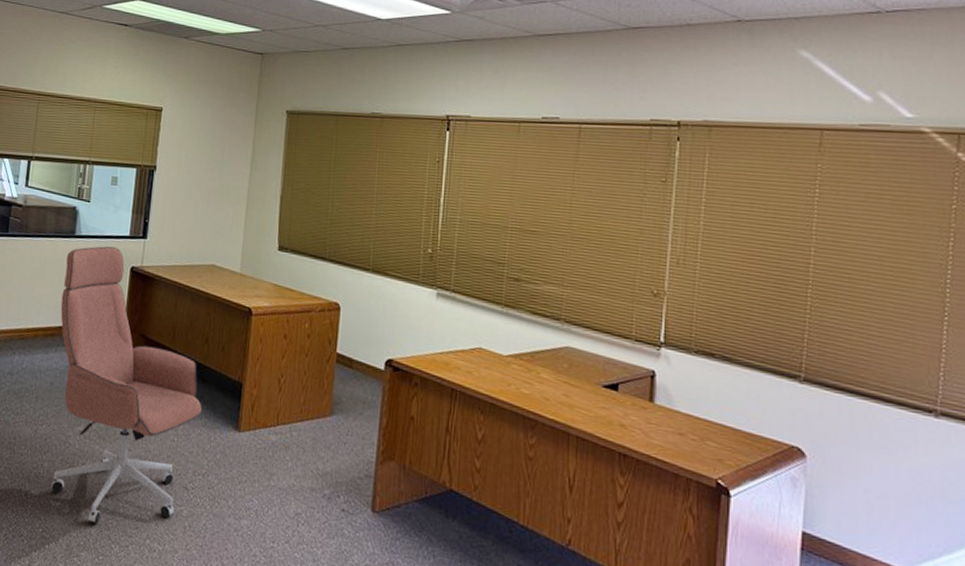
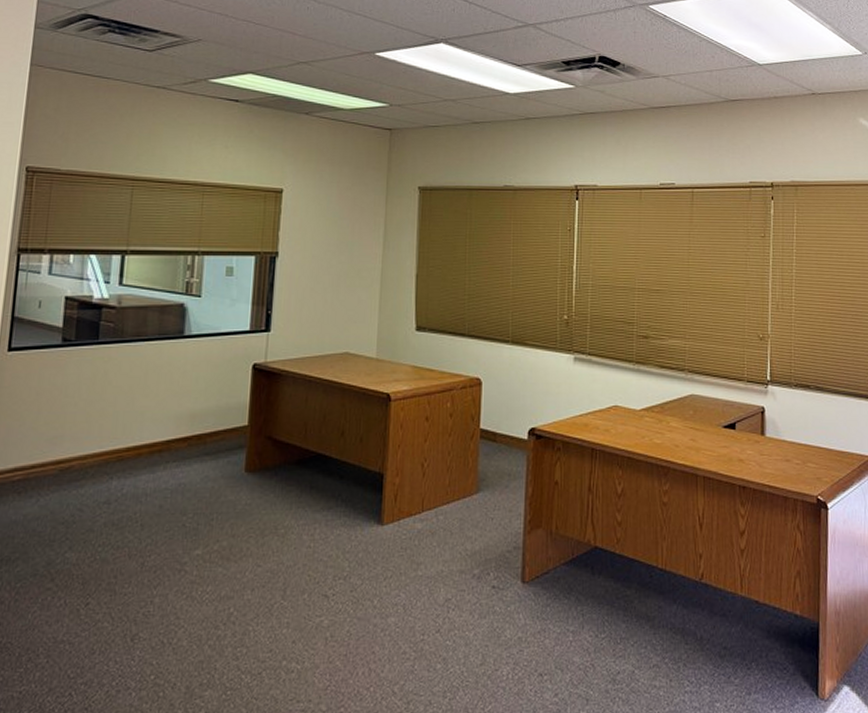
office chair: present [51,246,203,525] -> none [165,344,342,658]

